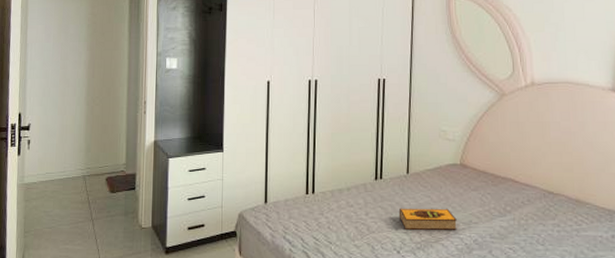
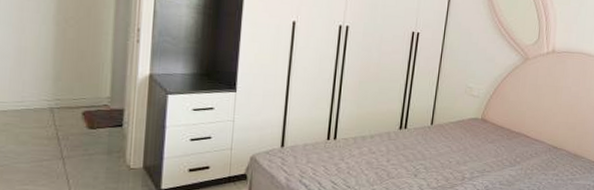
hardback book: present [398,208,457,230] -> none [419,156,472,177]

